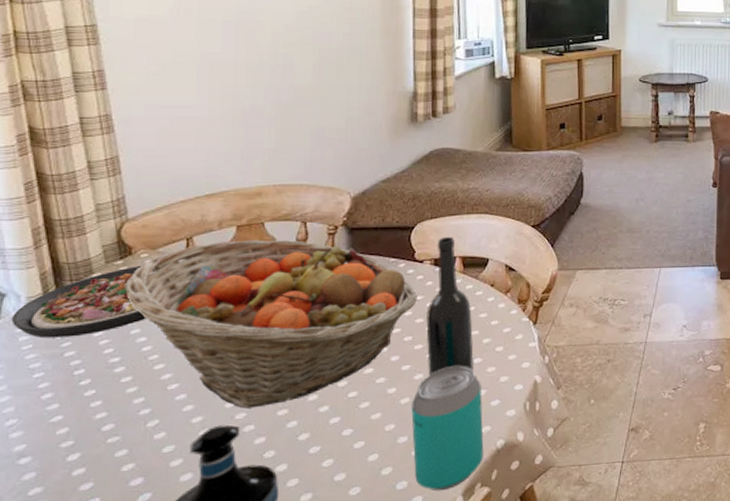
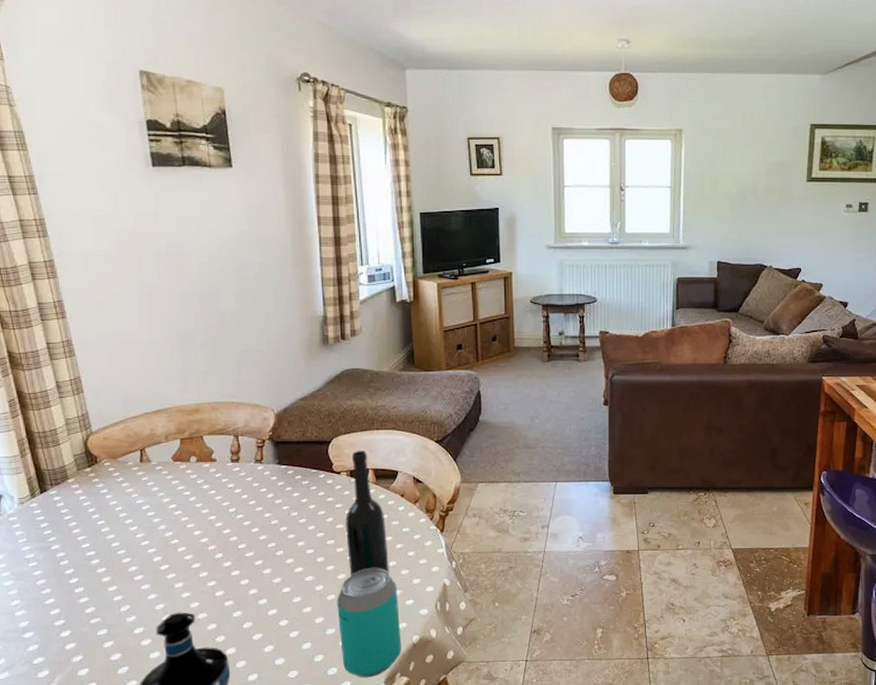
plate: present [11,265,192,338] -> none [8,472,147,533]
fruit basket: present [123,240,417,409] -> none [93,451,337,599]

